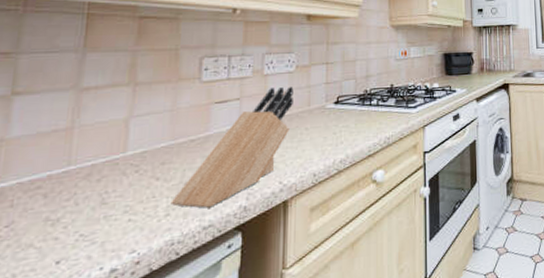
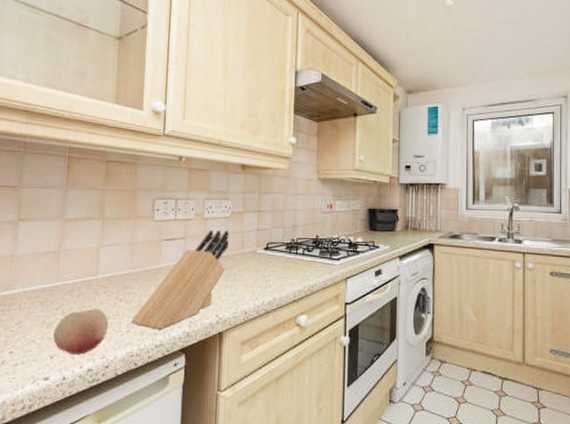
fruit: none [60,192,141,255] -> present [53,308,109,355]

